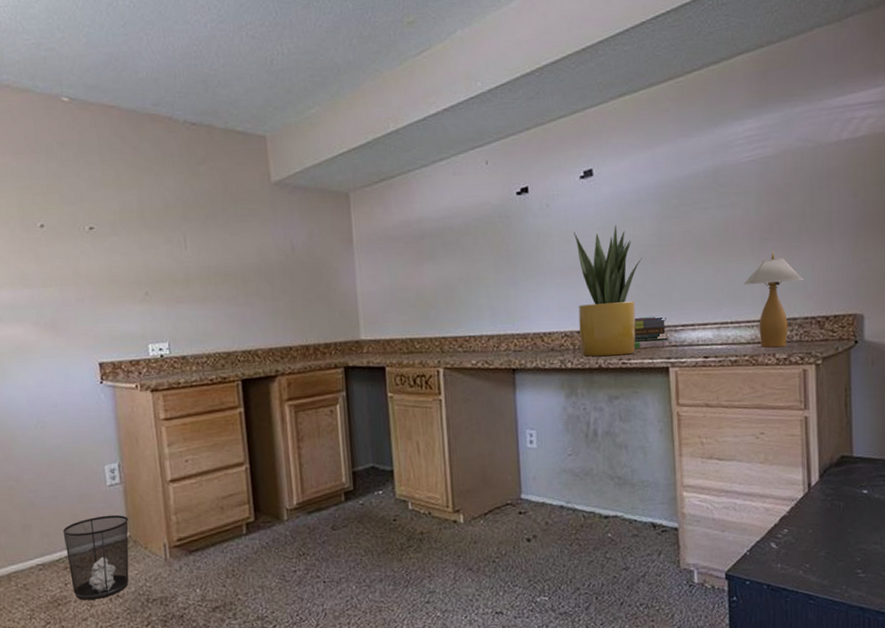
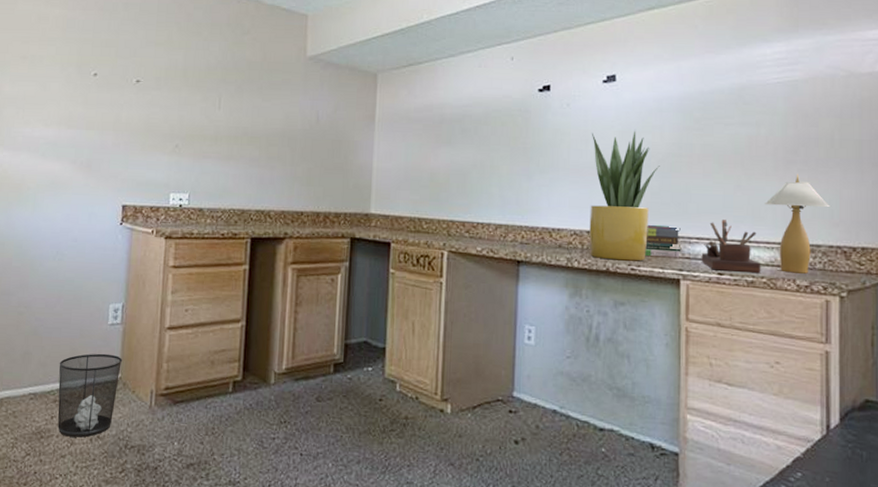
desk organizer: none [687,304,744,354] -> present [701,220,761,274]

